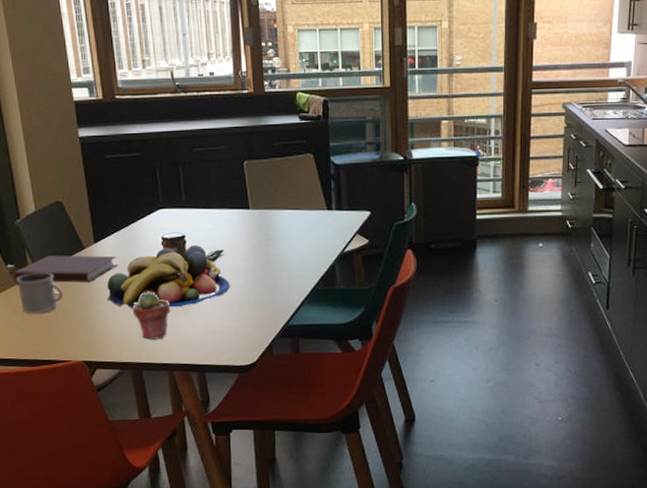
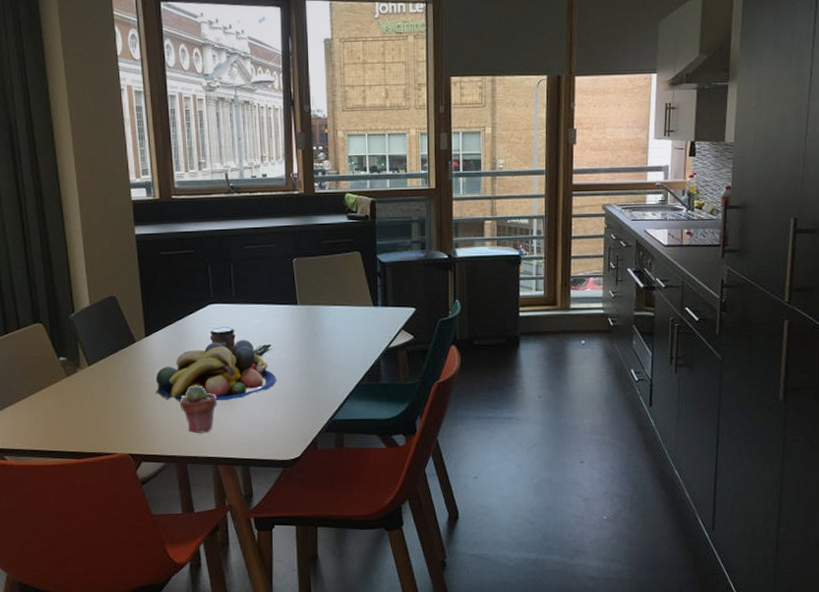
notebook: present [14,255,118,283] -> none [66,349,168,375]
mug: present [16,272,63,314] -> none [67,365,112,406]

